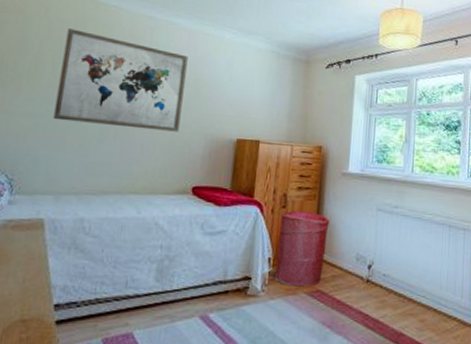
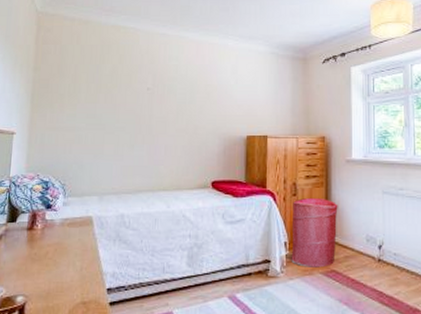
wall art: present [53,28,188,132] -> none [91,52,198,134]

